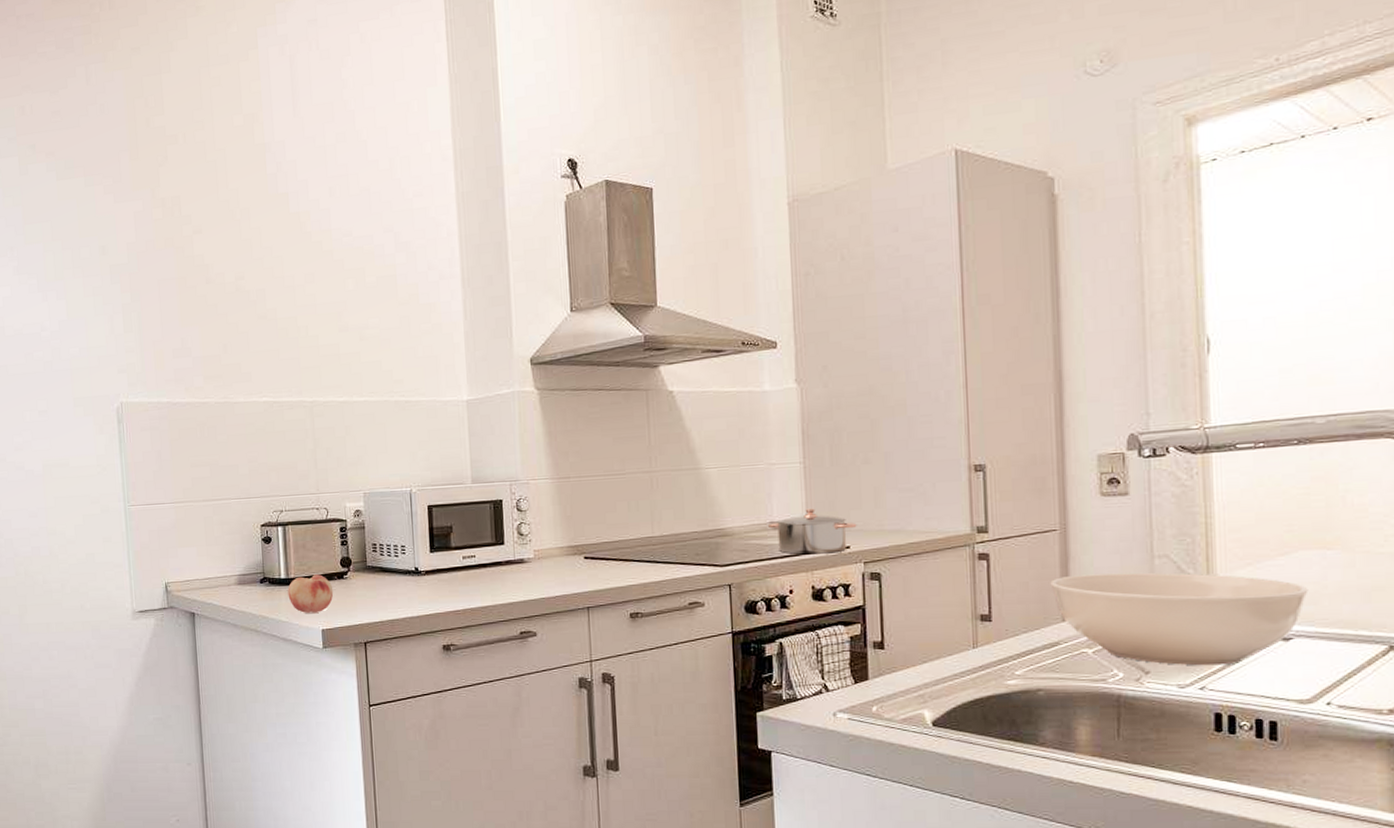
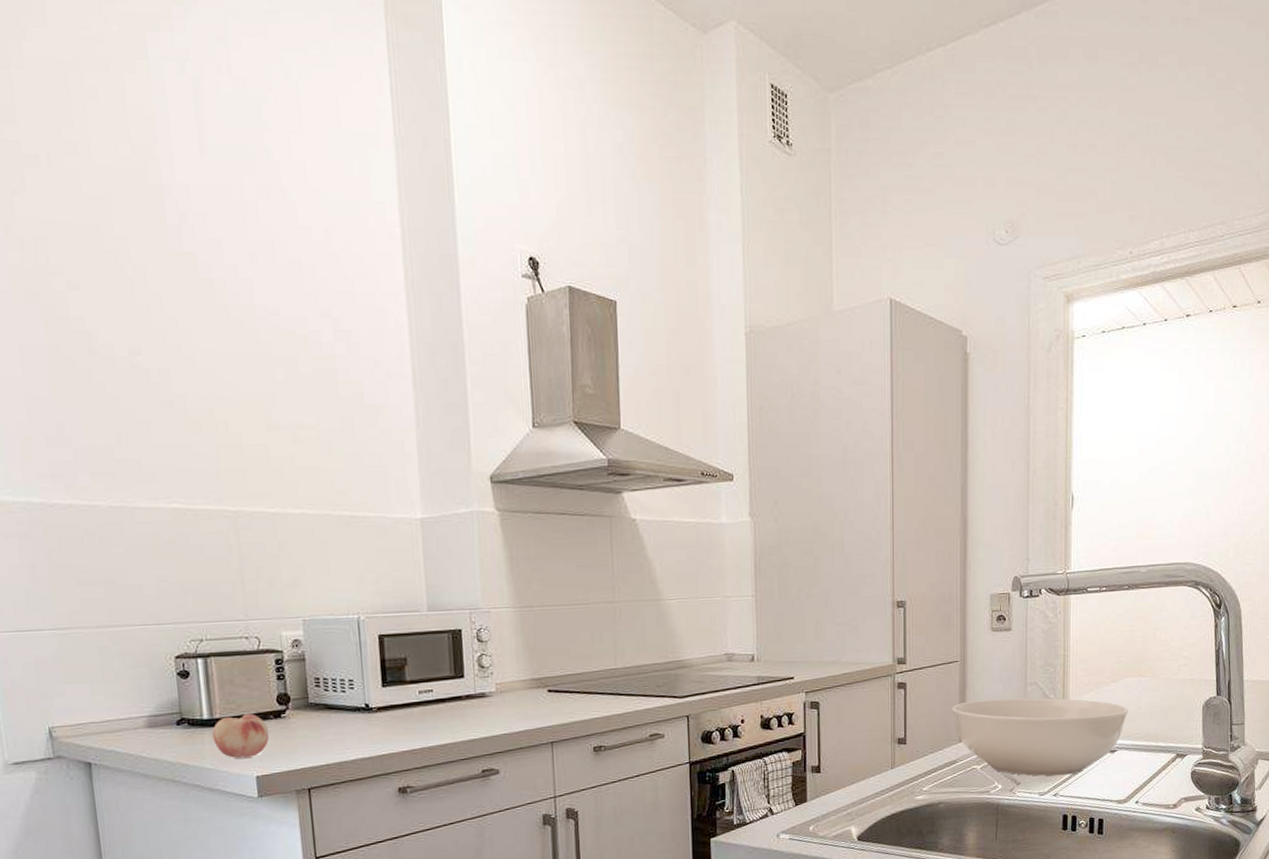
cooking pot: present [768,508,857,555] -> none [723,641,800,686]

